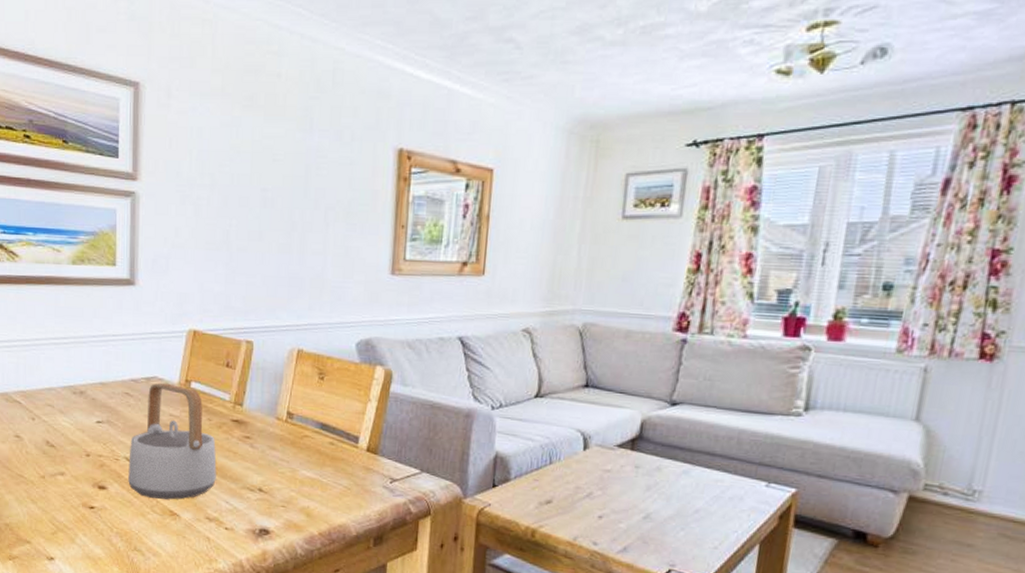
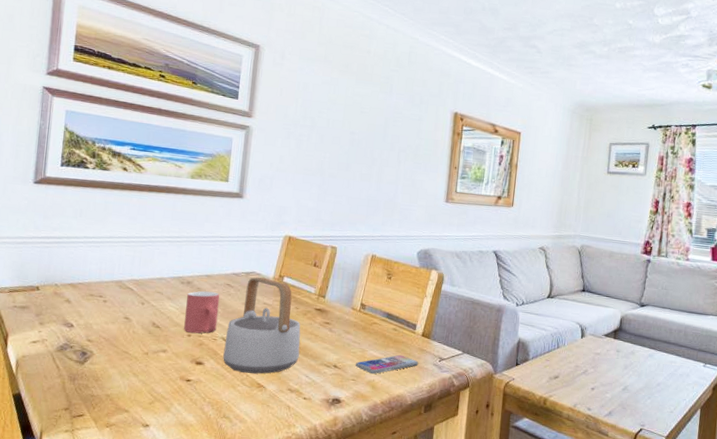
mug: none [81,402,119,453] -> present [184,291,220,334]
smartphone: none [284,475,364,499] -> present [355,354,419,374]

